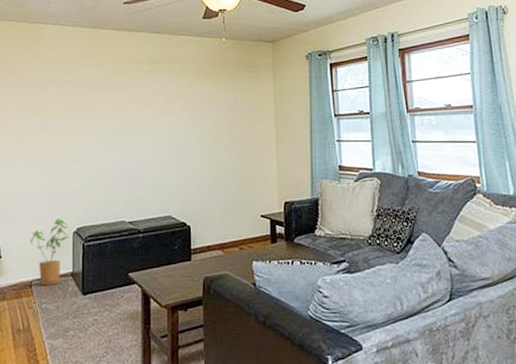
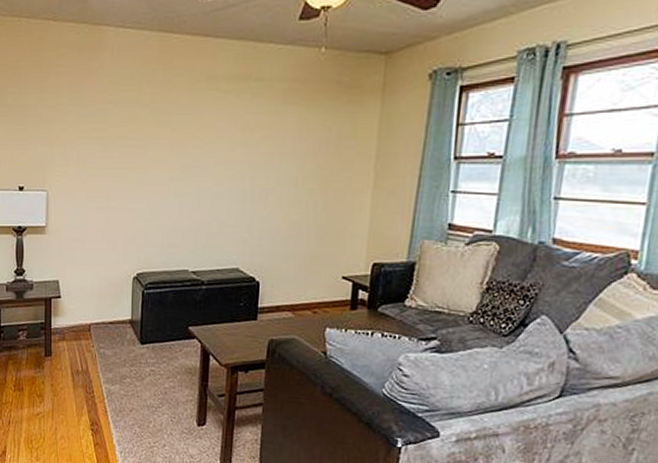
house plant: present [30,218,69,286] -> none [89,261,129,332]

